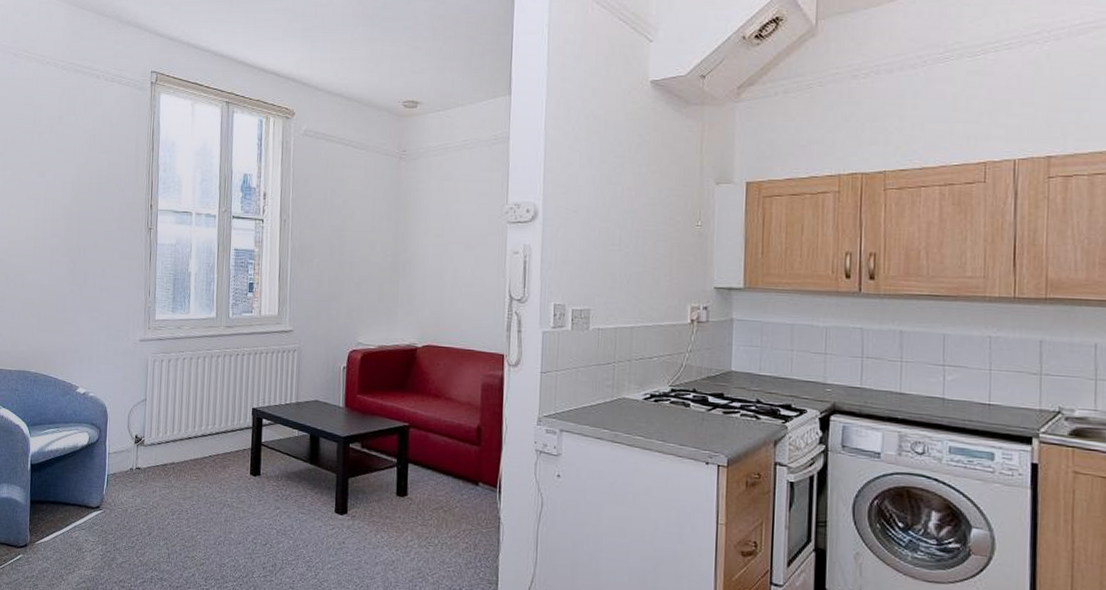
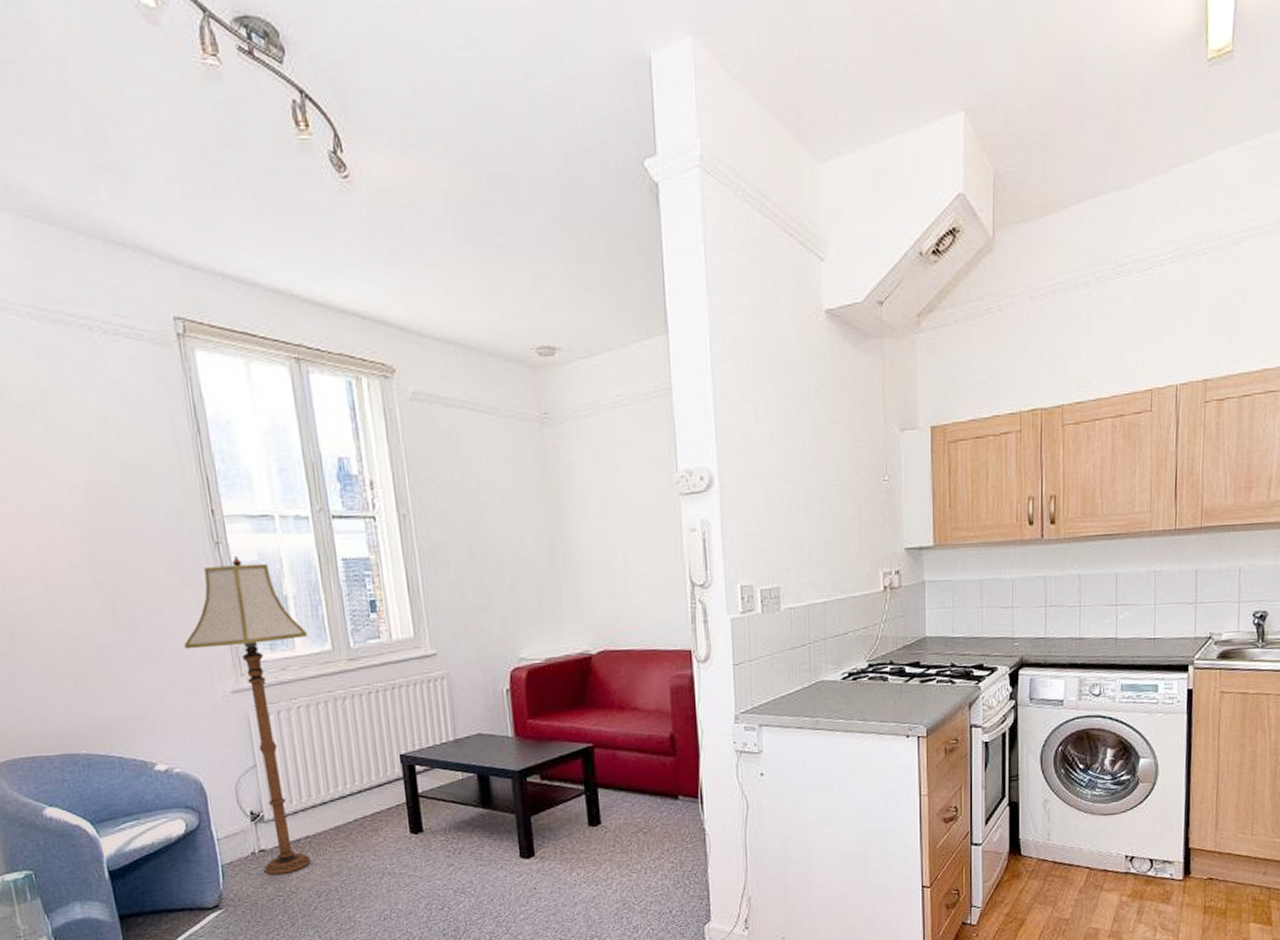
floor lamp: none [114,240,201,491] -> present [184,556,311,875]

